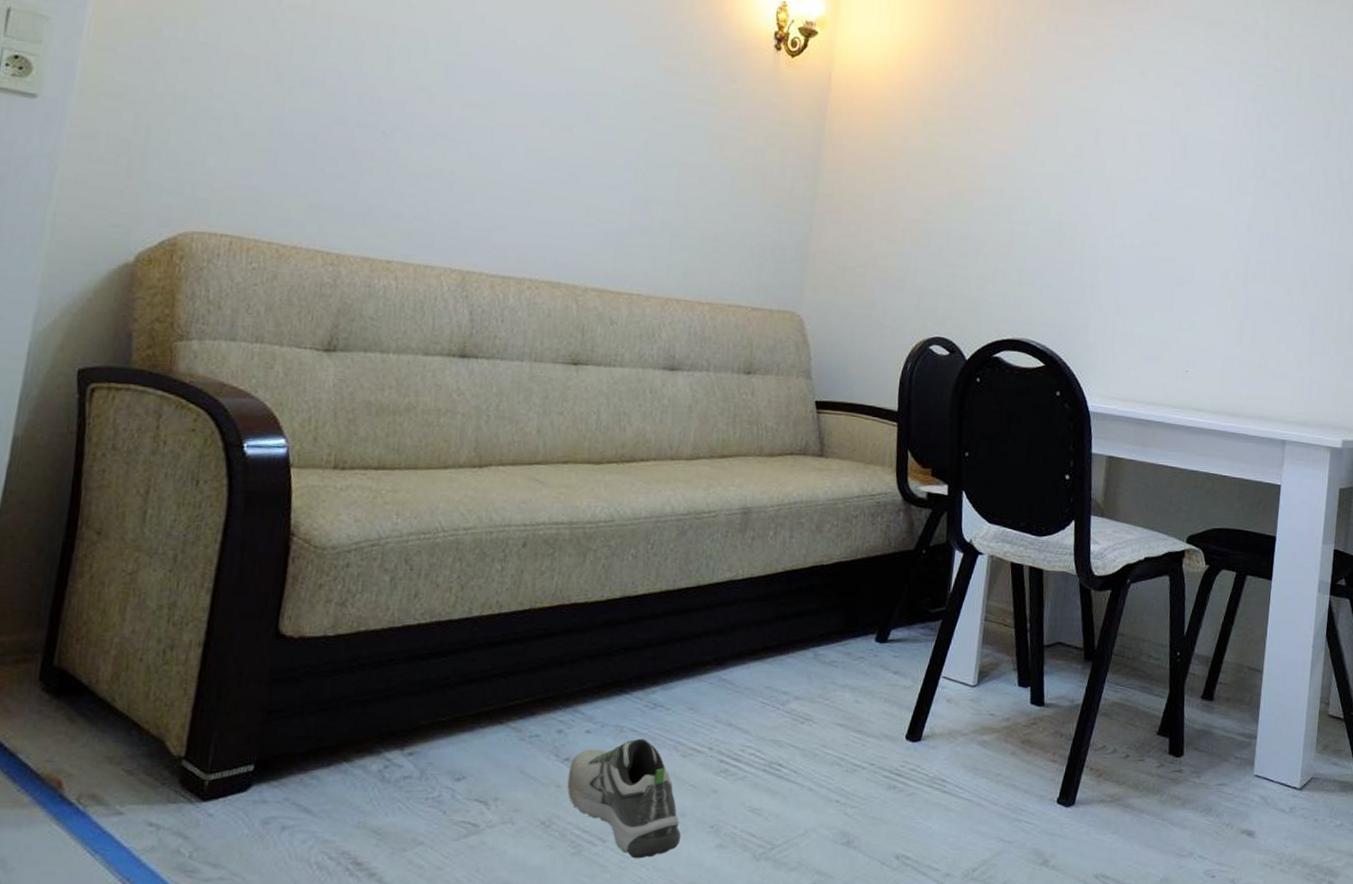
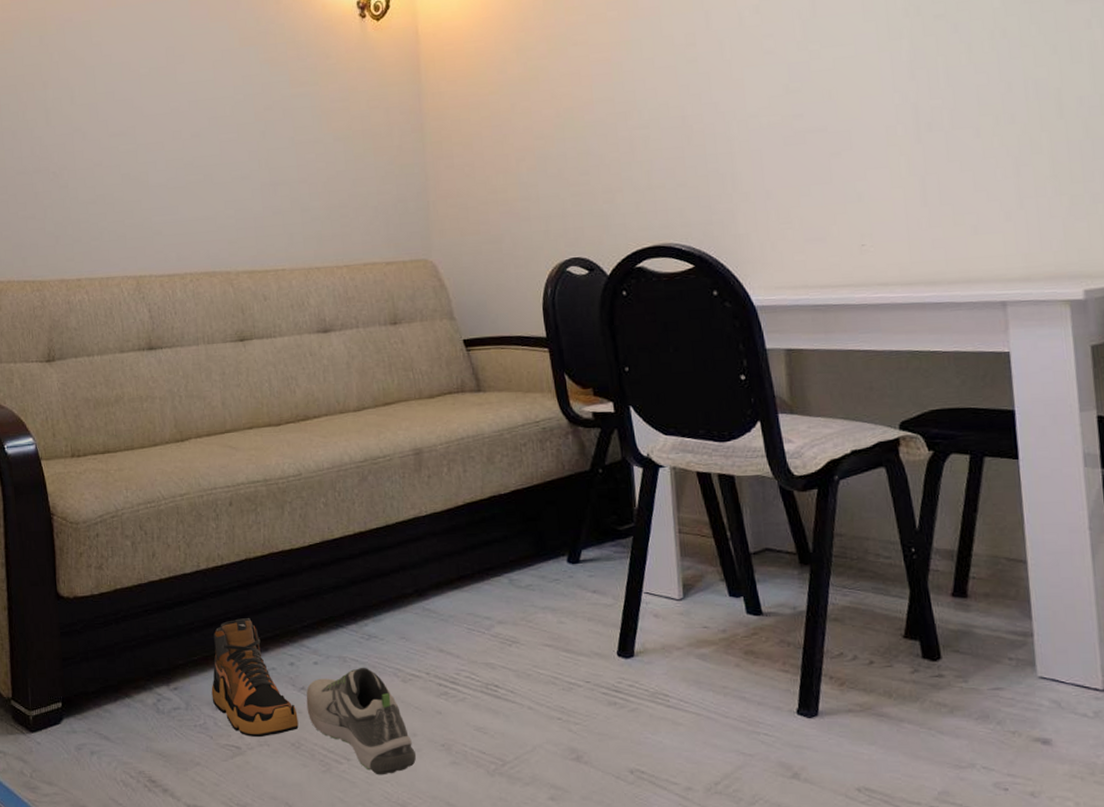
athletic shoe: none [454,676,556,814] -> present [211,618,299,738]

